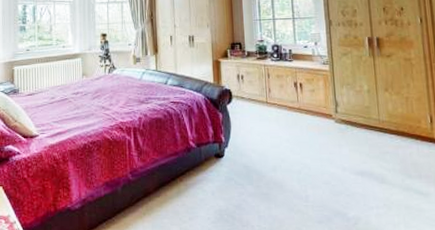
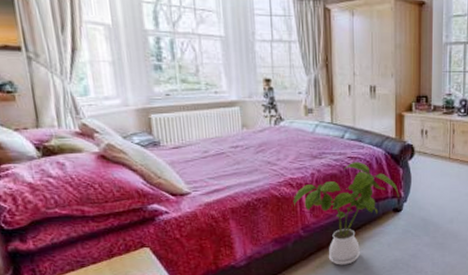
house plant: none [122,106,220,213] -> present [293,161,399,265]

